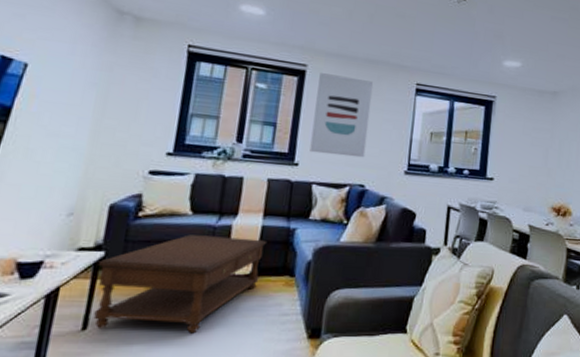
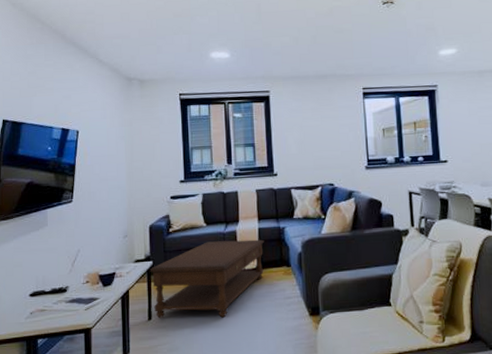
wall art: present [309,73,374,158] -> none [281,93,330,163]

